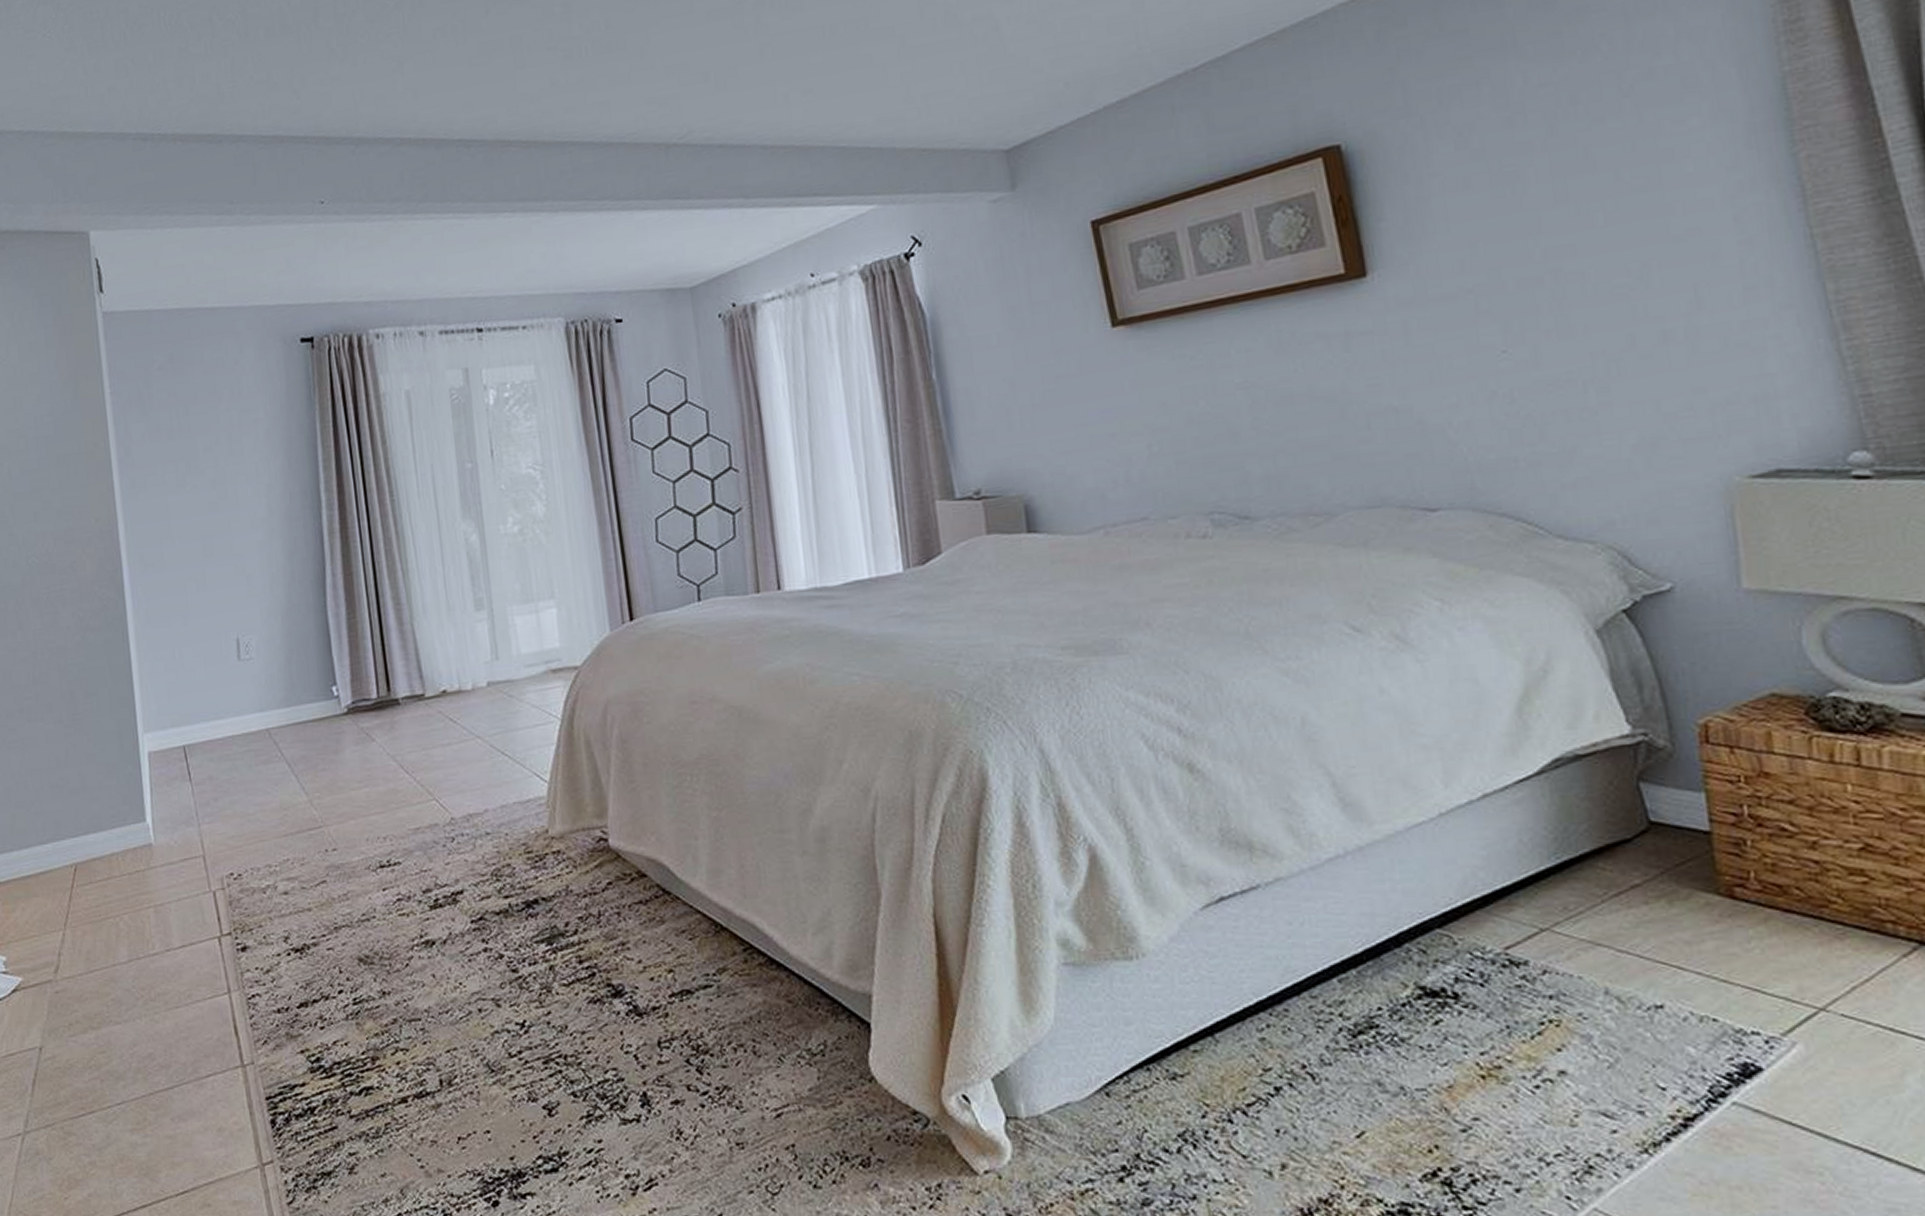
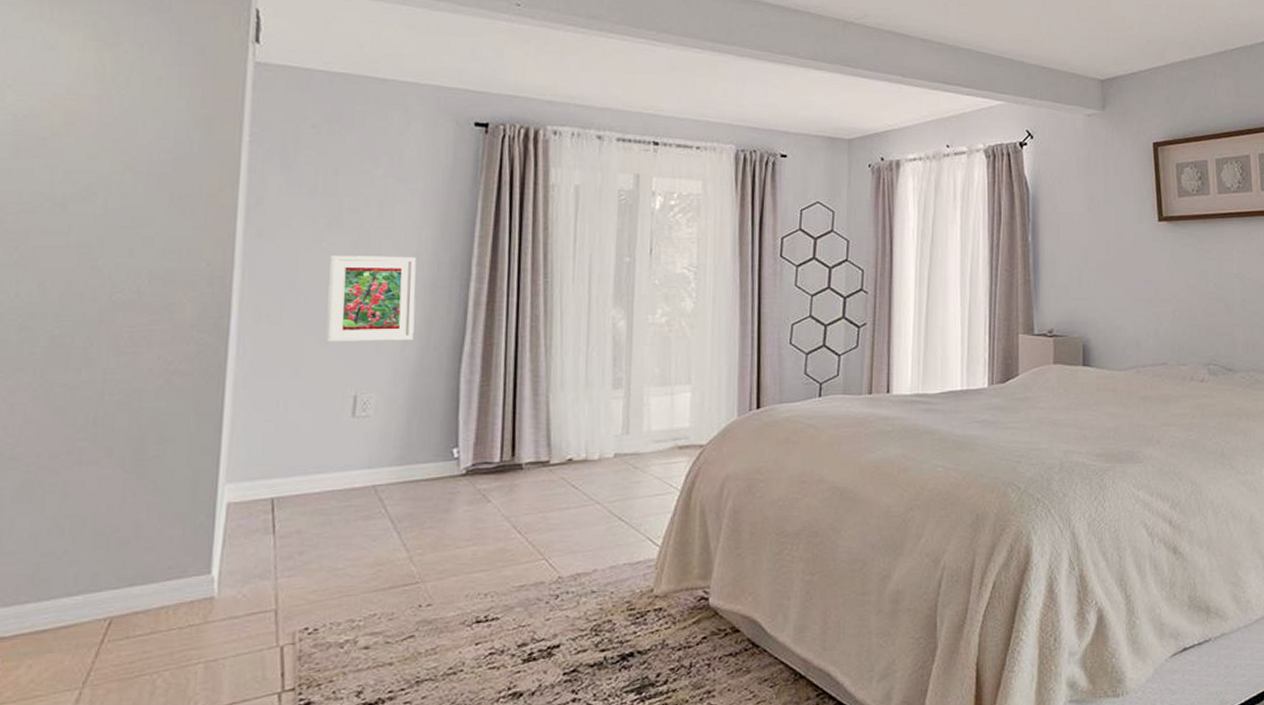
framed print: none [195,489,279,586] -> present [327,255,416,342]

